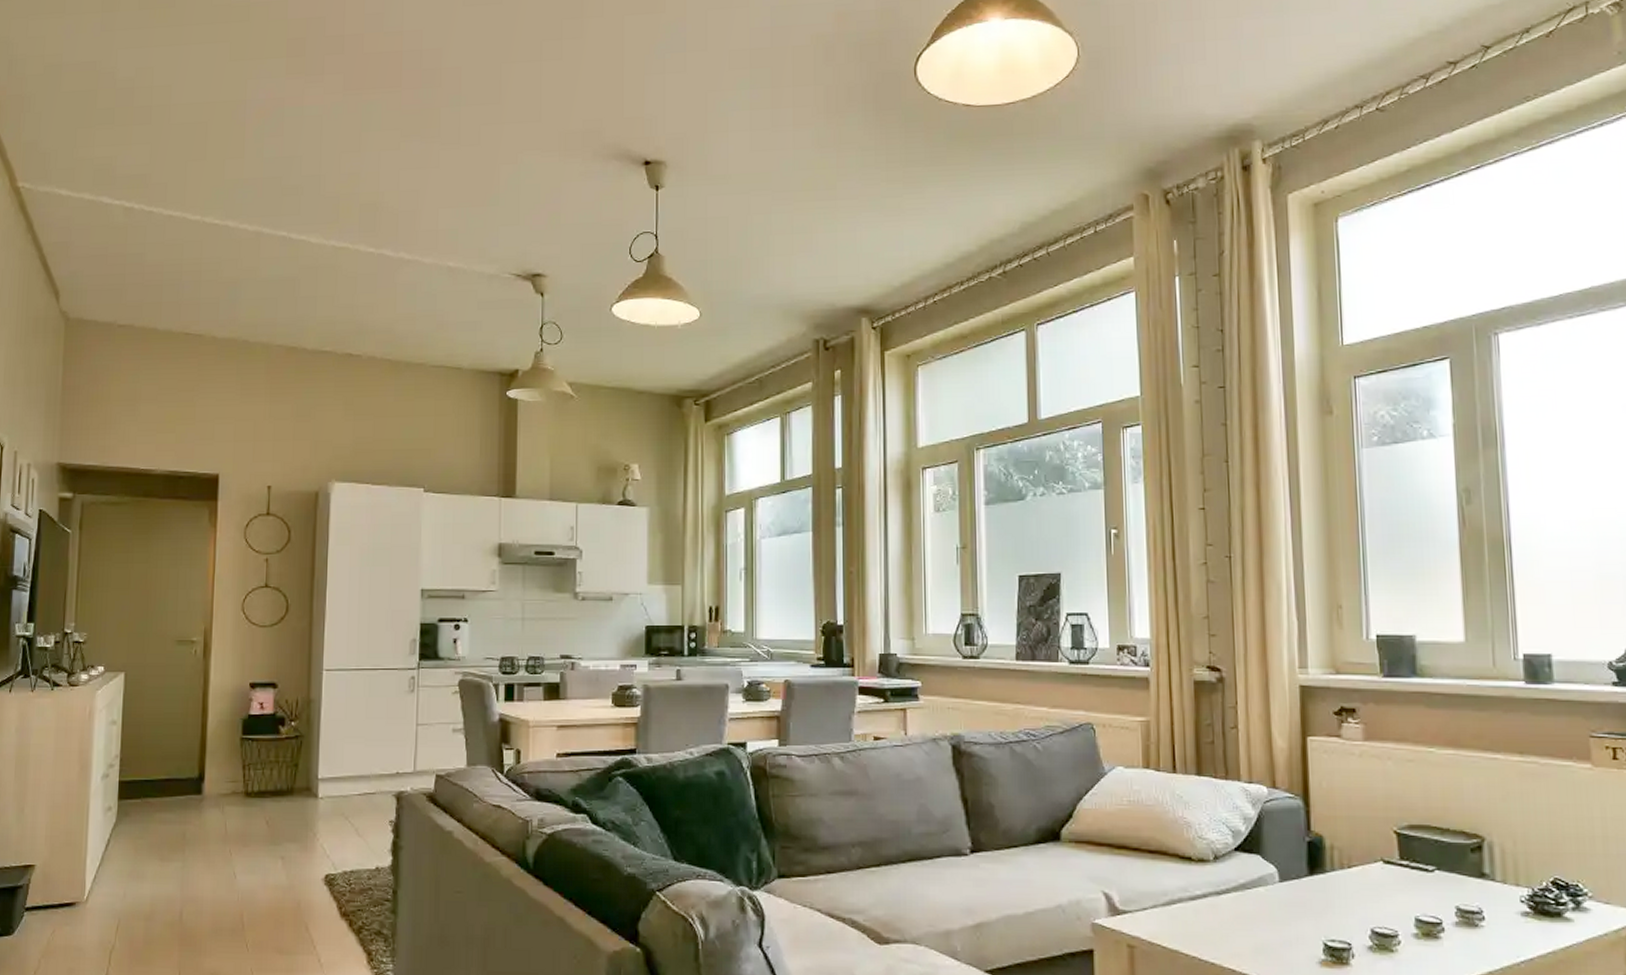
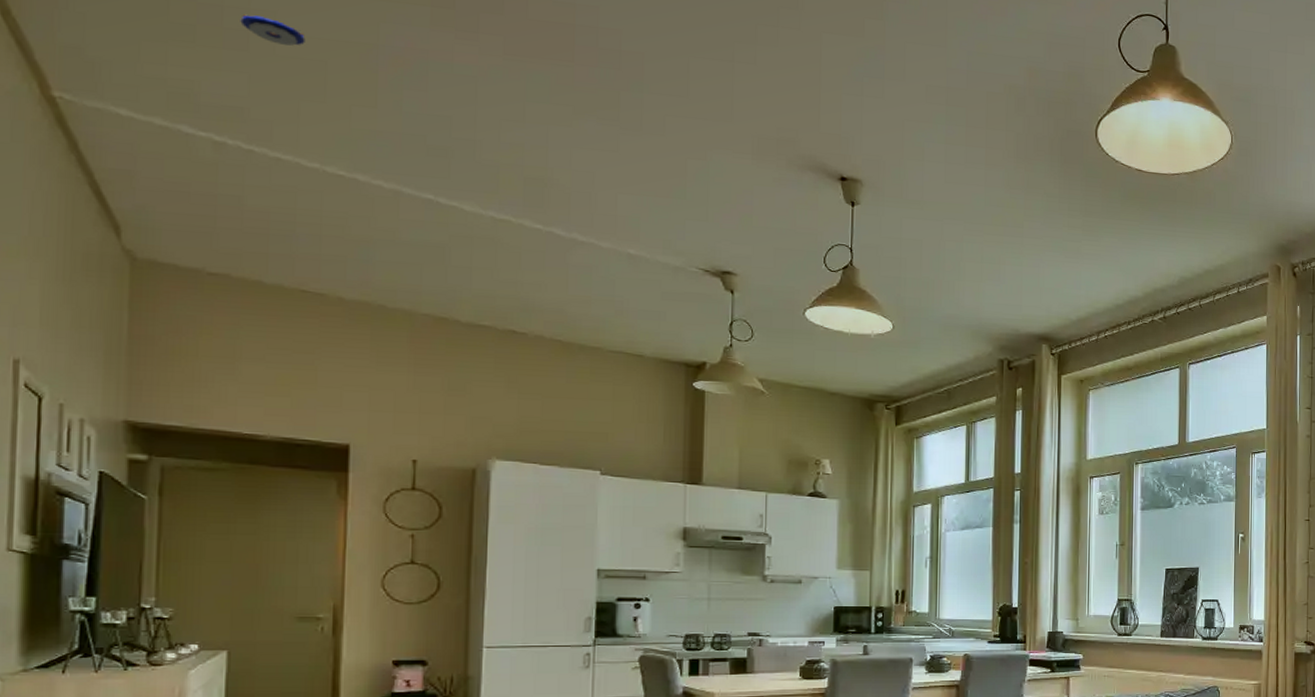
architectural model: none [145,91,192,114] -> present [240,13,305,46]

